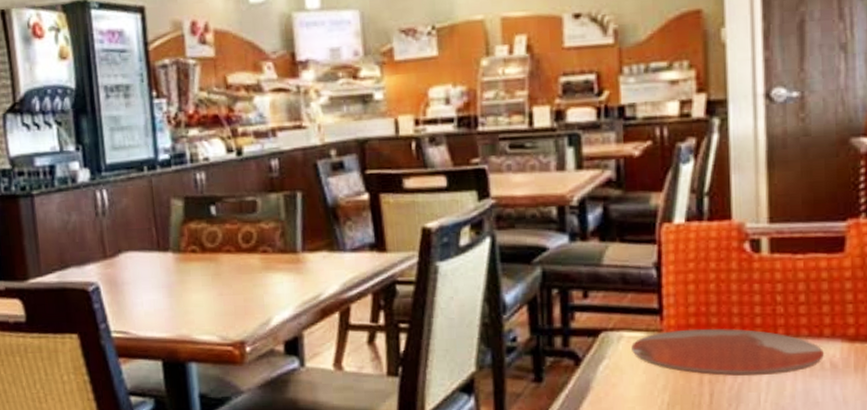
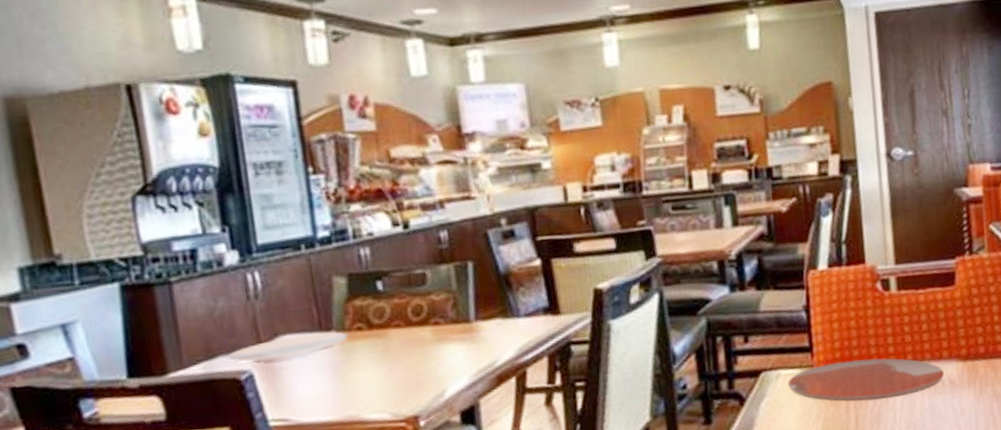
plate: none [78,252,183,276] -> present [228,332,348,362]

